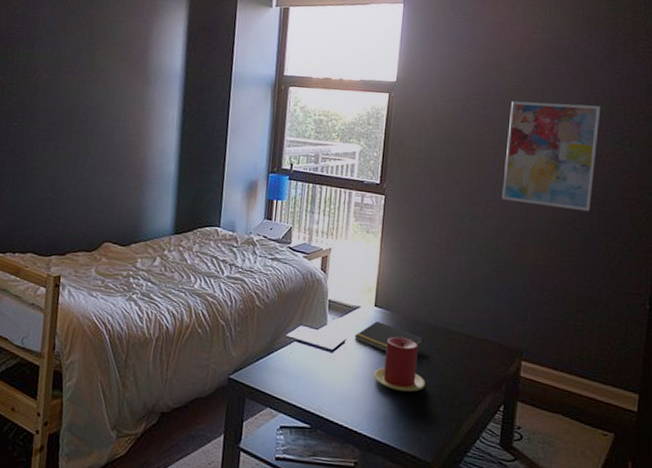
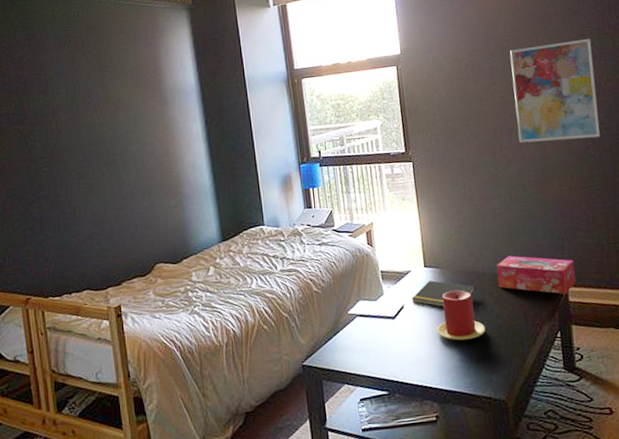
tissue box: none [448,314,534,368] -> present [496,255,576,295]

